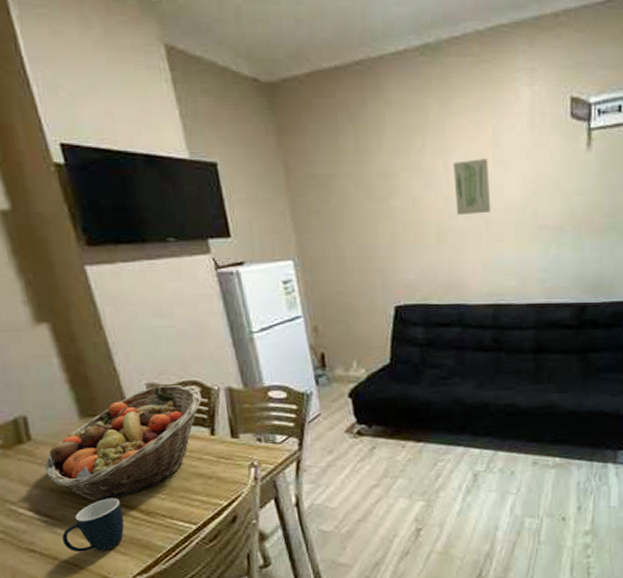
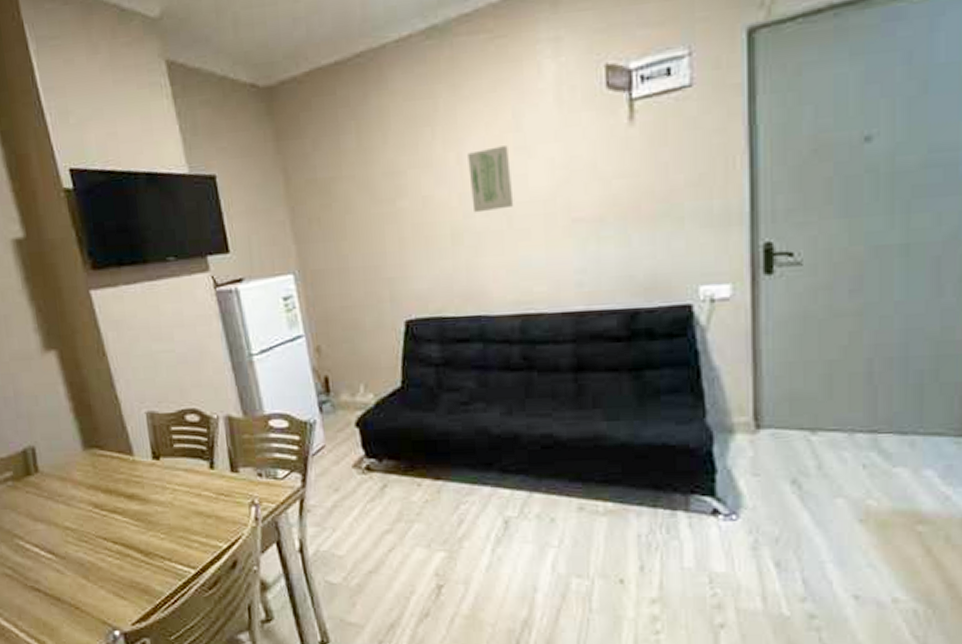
fruit basket: present [44,384,202,501] -> none [50,413,201,539]
mug: present [61,498,125,552] -> none [64,535,124,594]

